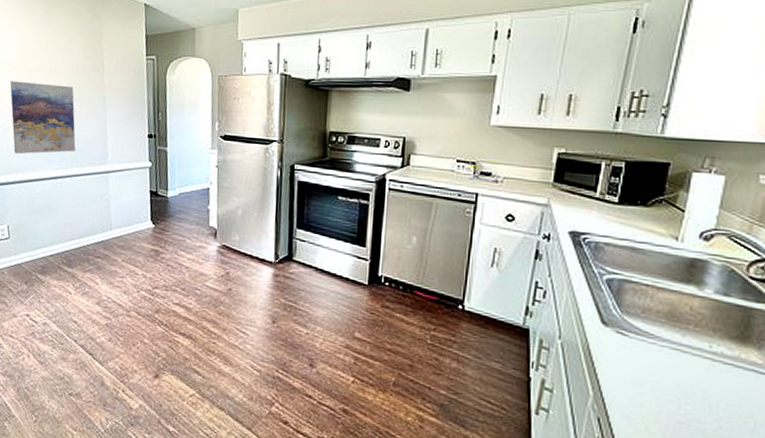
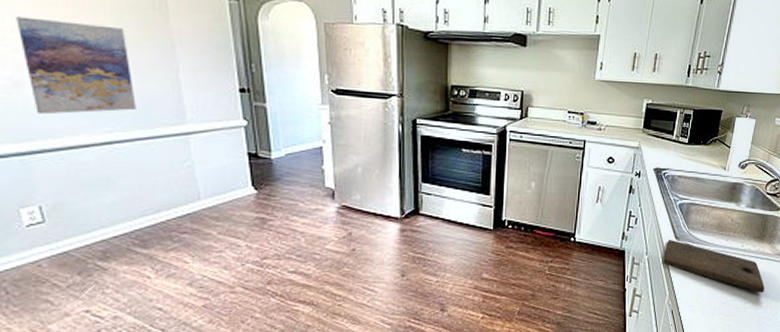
cutting board: none [584,322,752,419] -> present [663,239,765,293]

